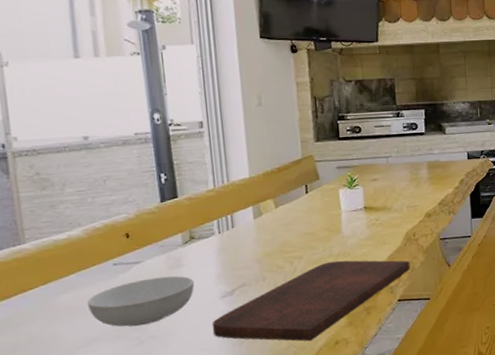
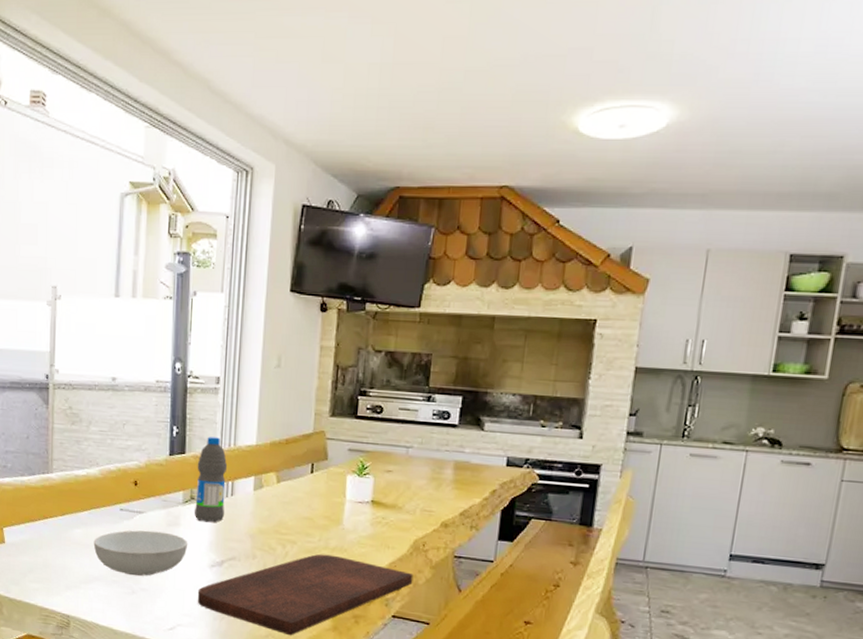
water bottle: none [192,177,229,258] -> present [193,437,228,523]

